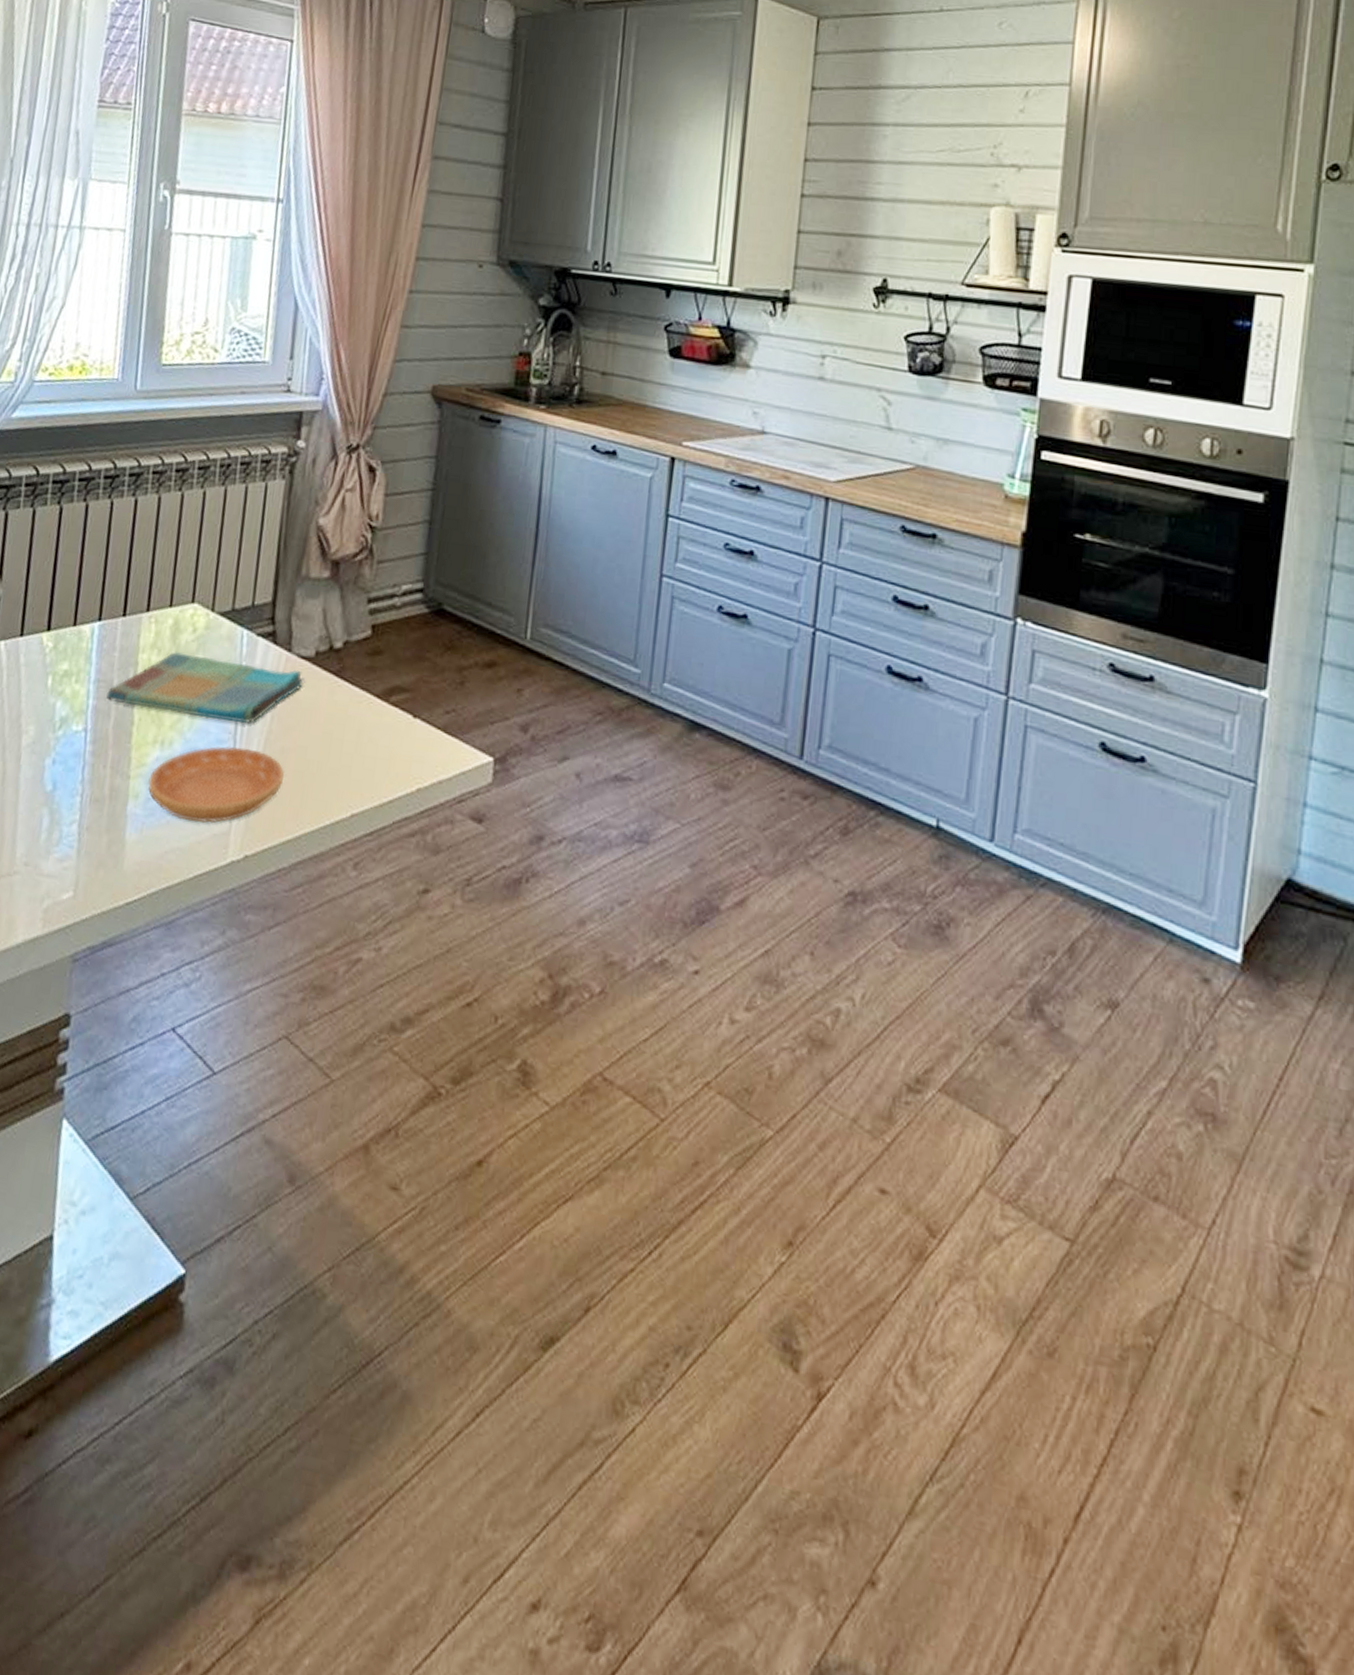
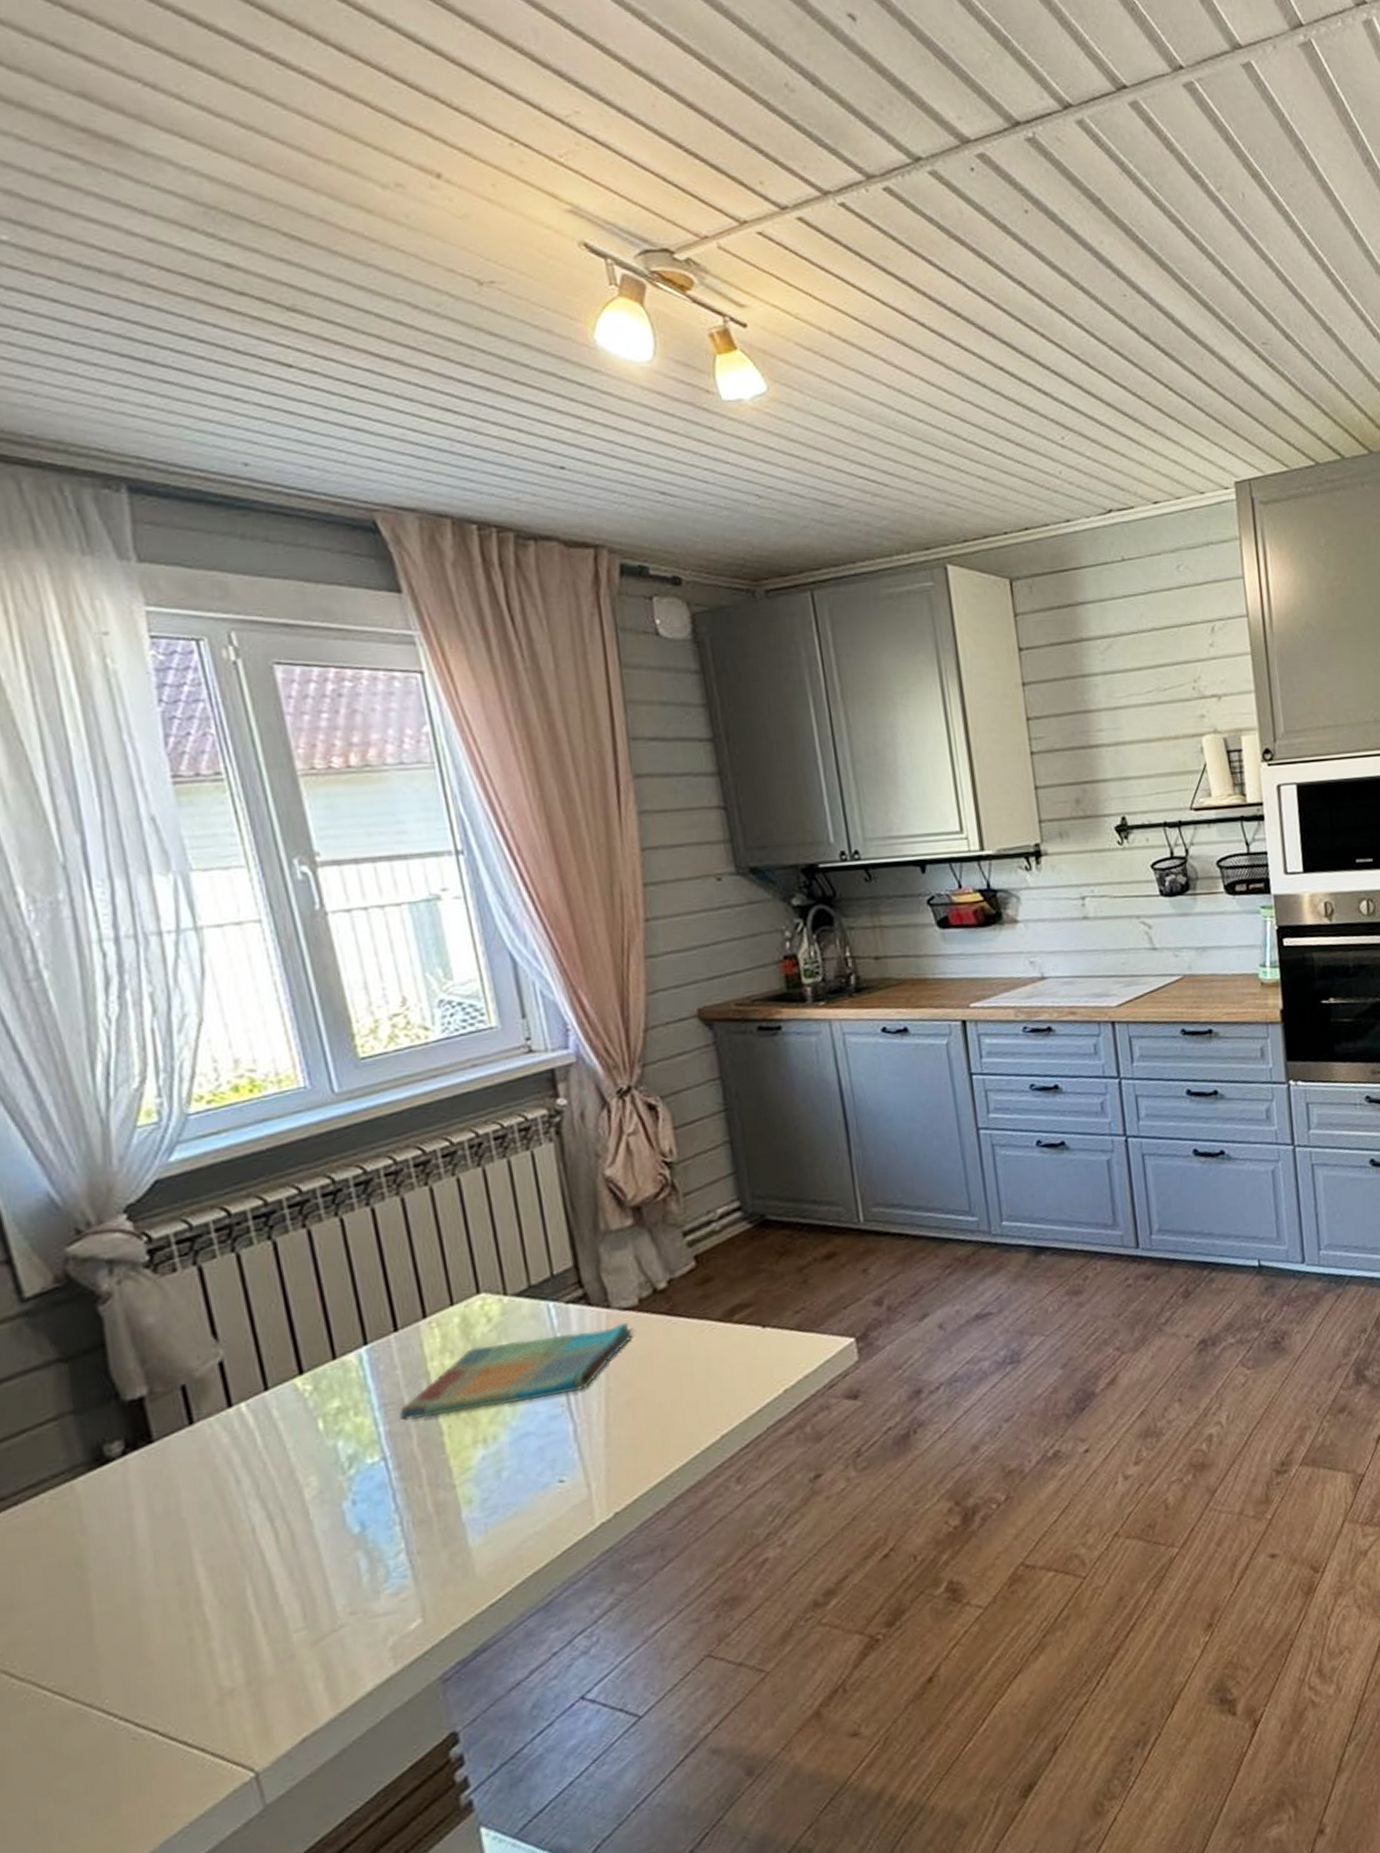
saucer: present [148,746,284,824] -> none [479,1410,637,1506]

